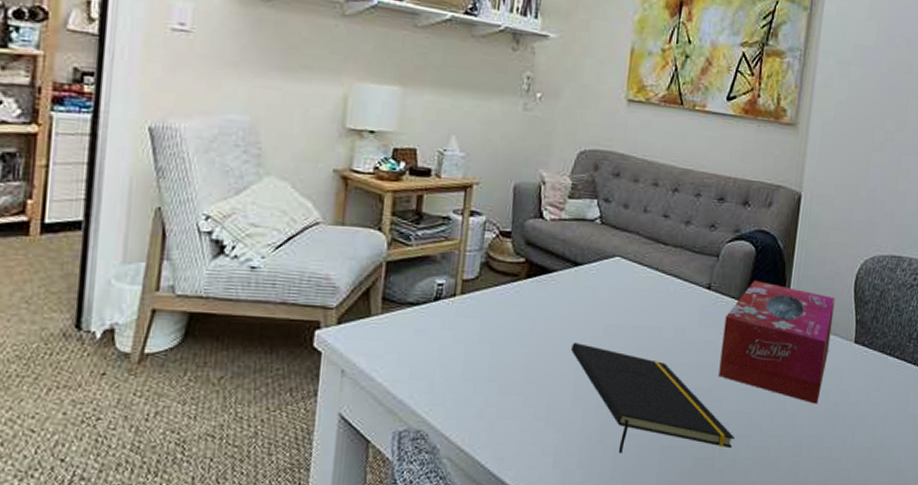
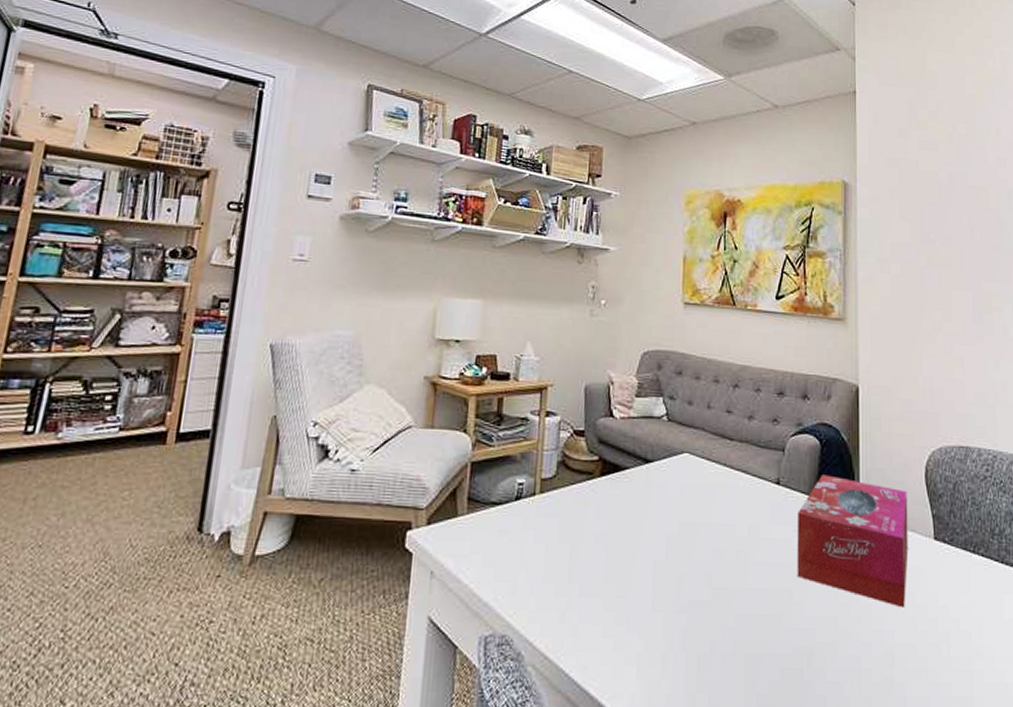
notepad: present [571,343,735,453] -> none [648,542,822,662]

